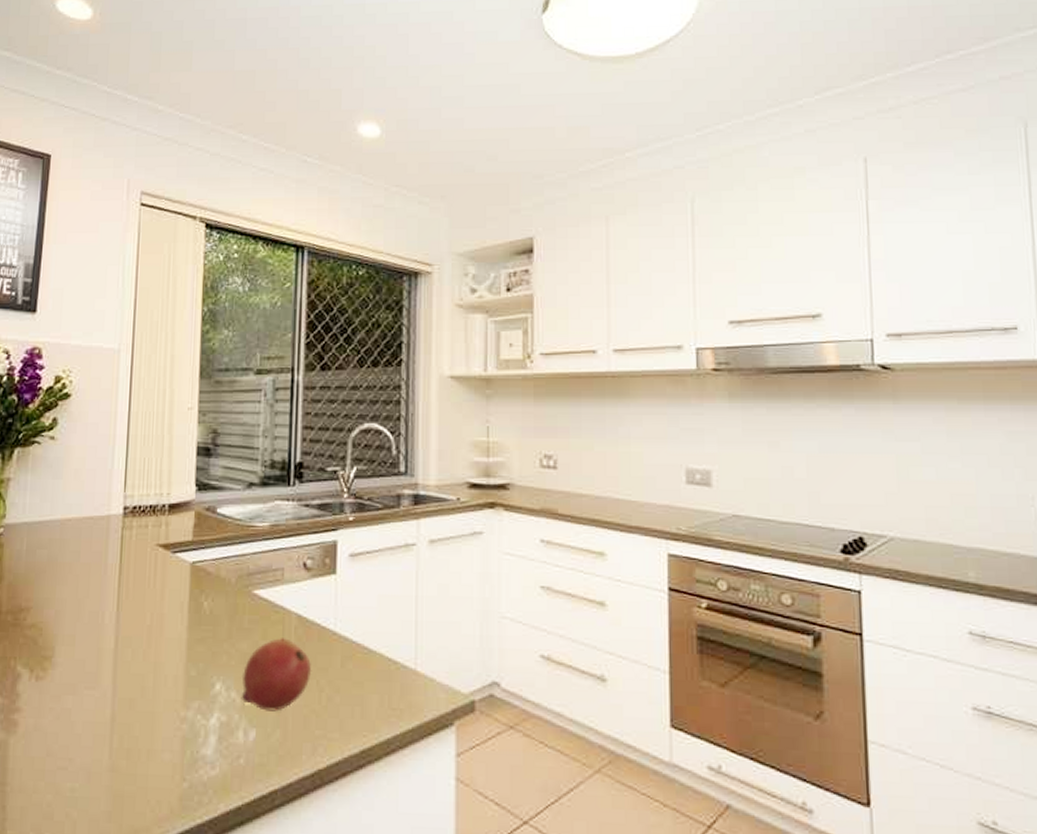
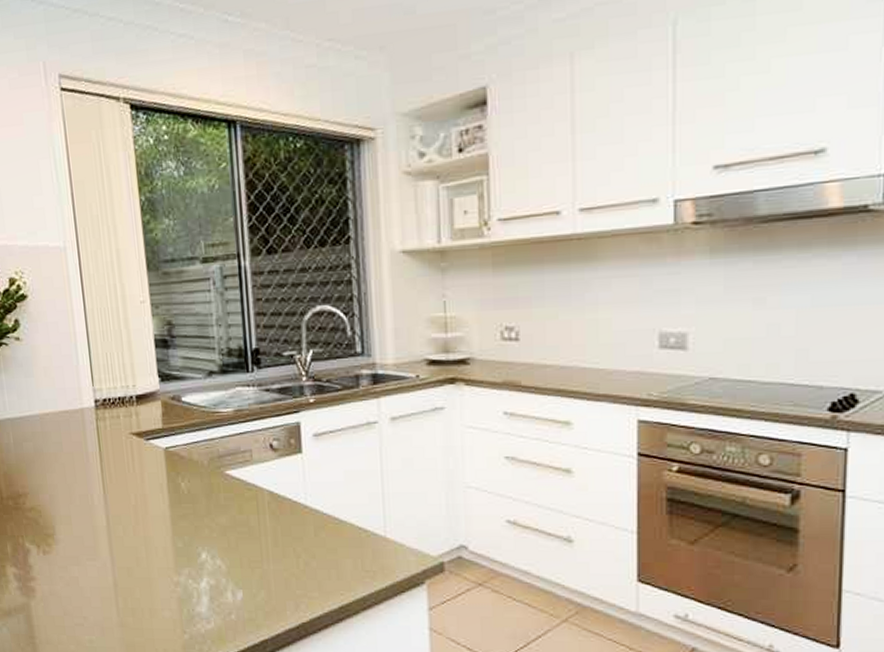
fruit: present [241,638,312,711] -> none [224,512,288,575]

